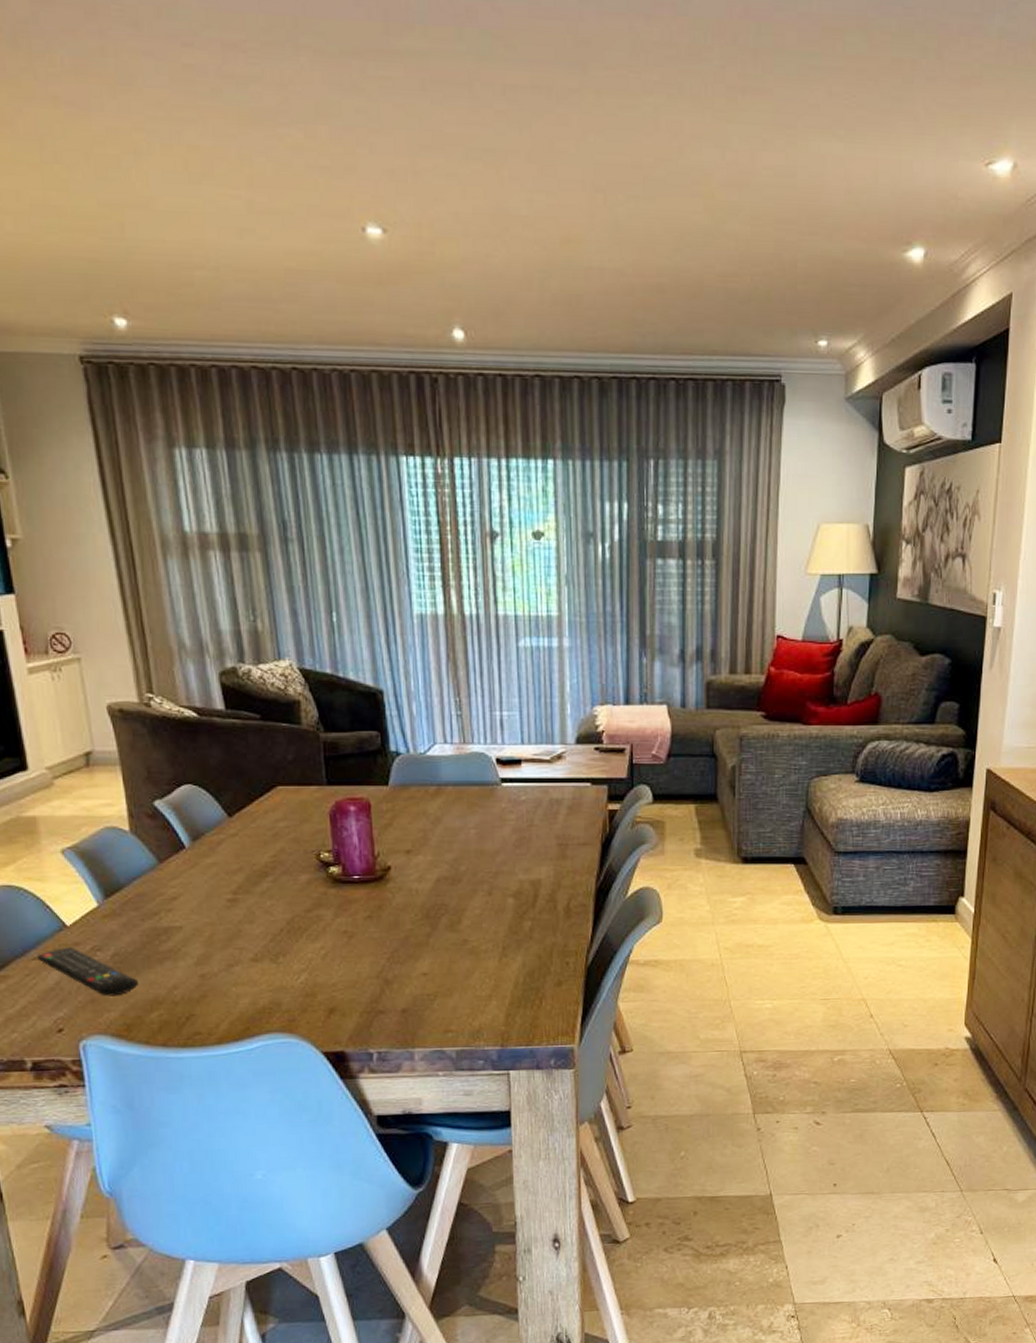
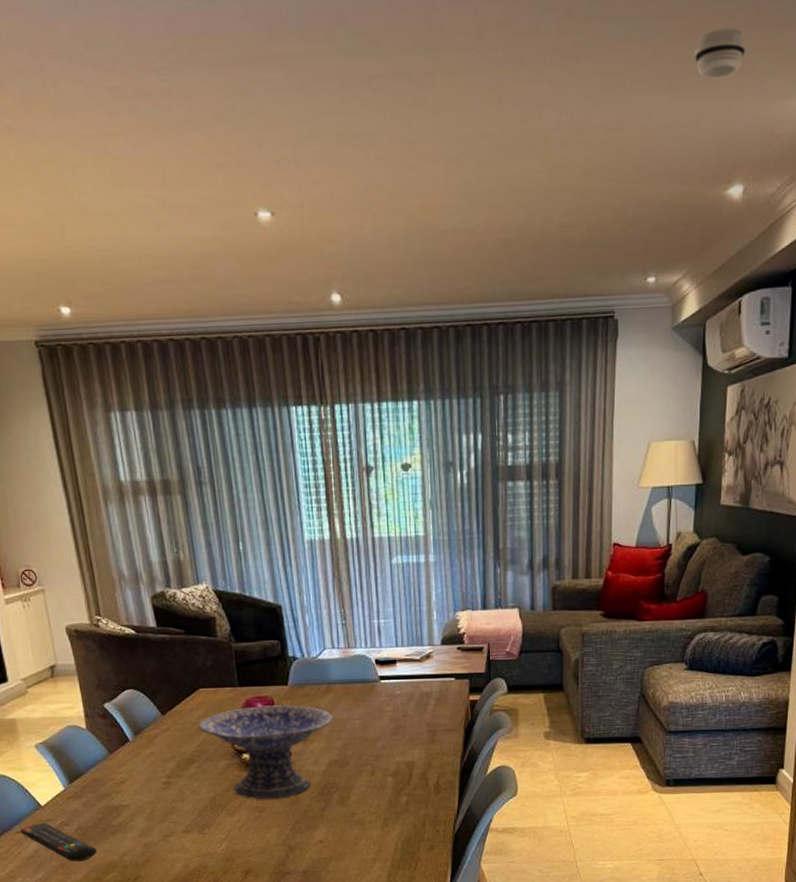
decorative bowl: none [275,809,444,921] -> present [199,705,334,799]
smoke detector: none [872,77,928,131] -> present [694,28,746,79]

